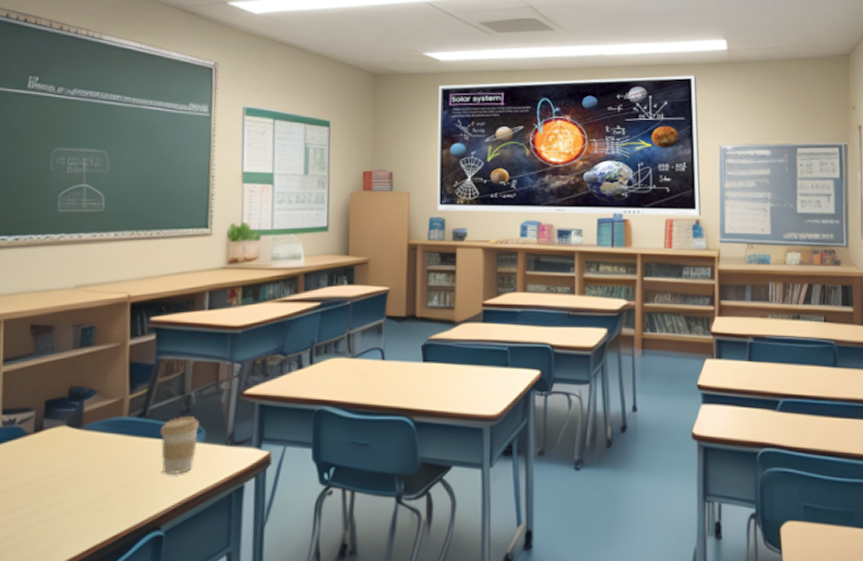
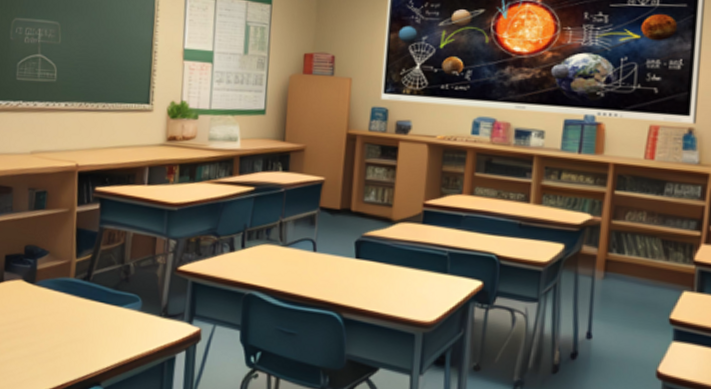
coffee cup: present [160,417,199,476] -> none [102,284,137,338]

